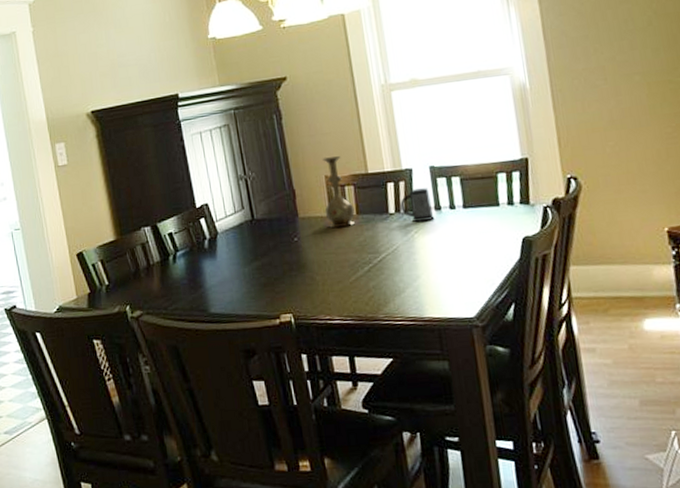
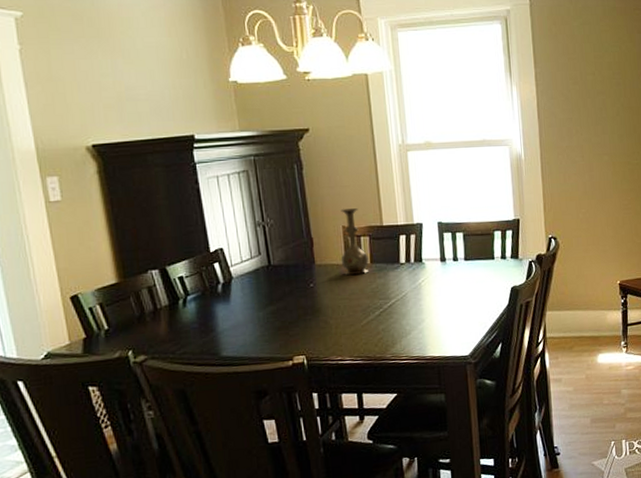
mug: present [400,188,435,222] -> none [410,241,440,271]

